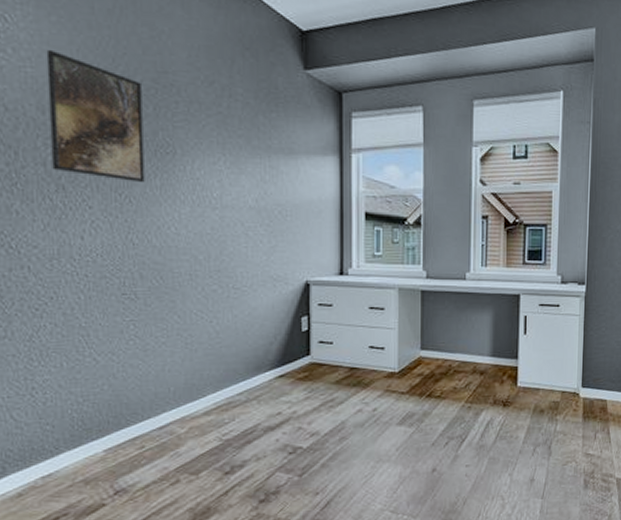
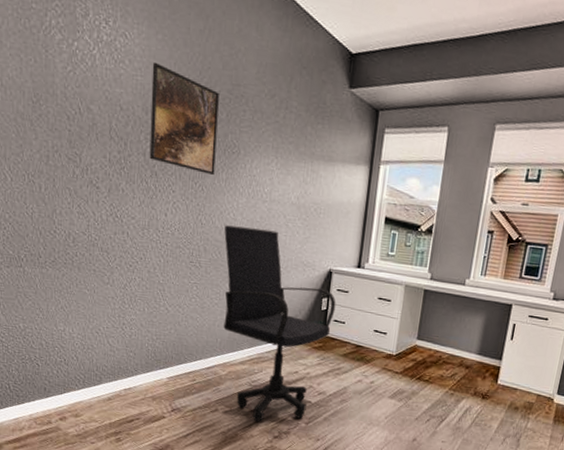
office chair: none [165,242,319,486] -> present [223,225,336,422]

